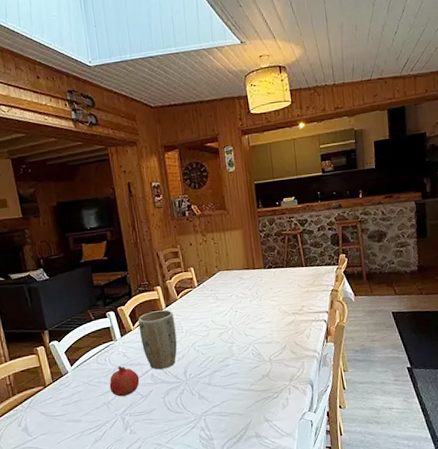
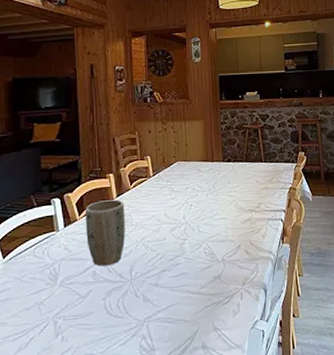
fruit: present [109,365,140,397] -> none [44,260,79,296]

